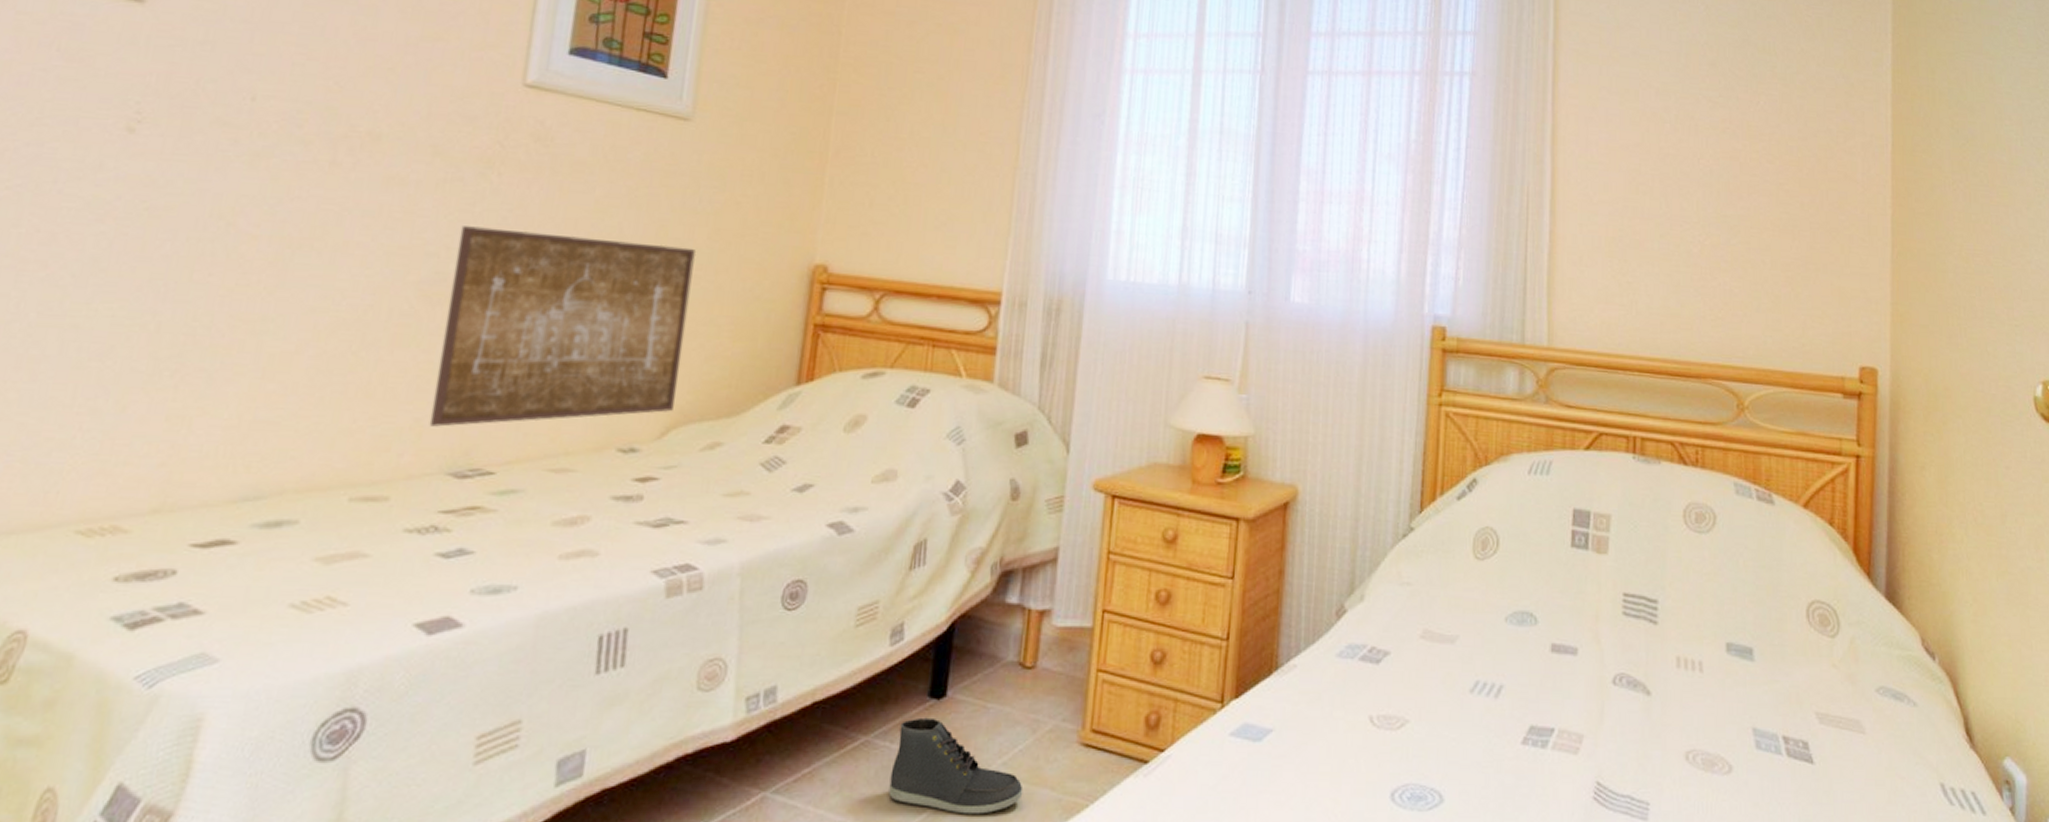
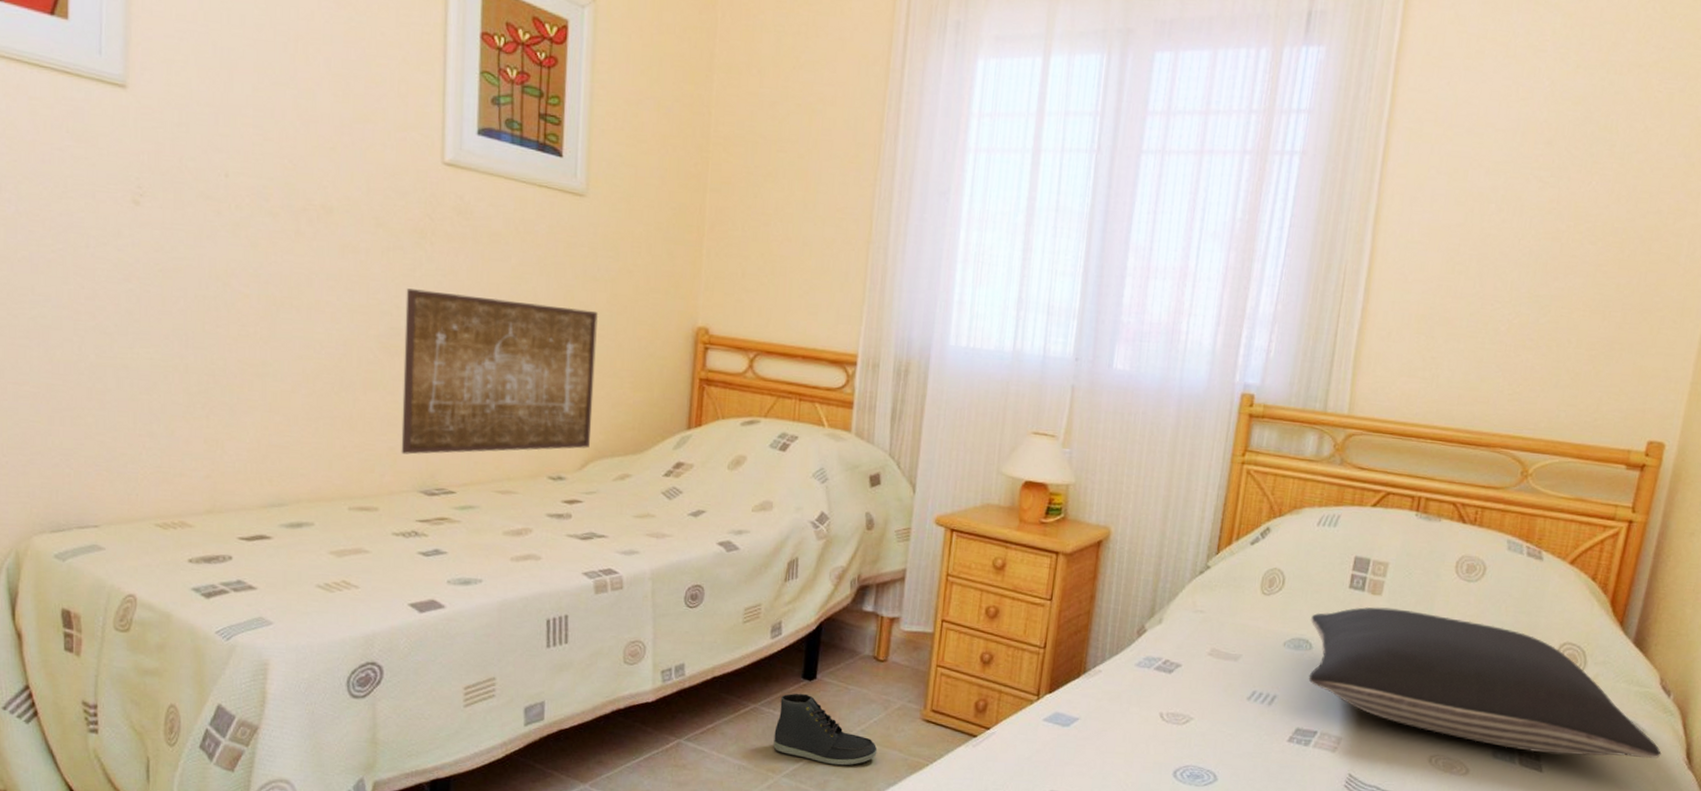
pillow: none [1533,568,1939,740] -> present [1308,606,1662,759]

